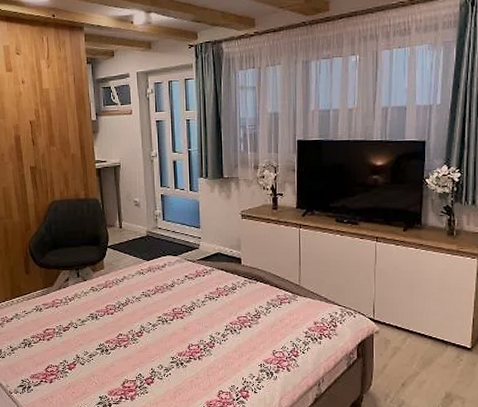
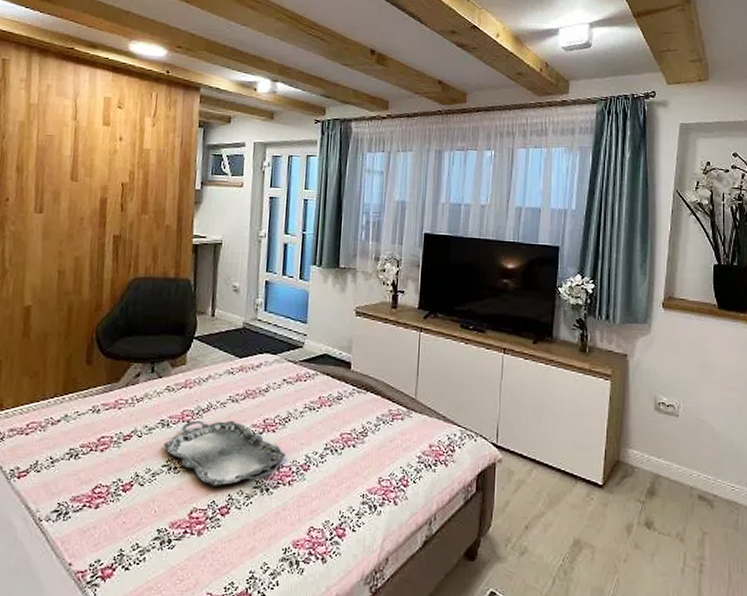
serving tray: none [95,311,194,362] -> present [164,420,286,486]

